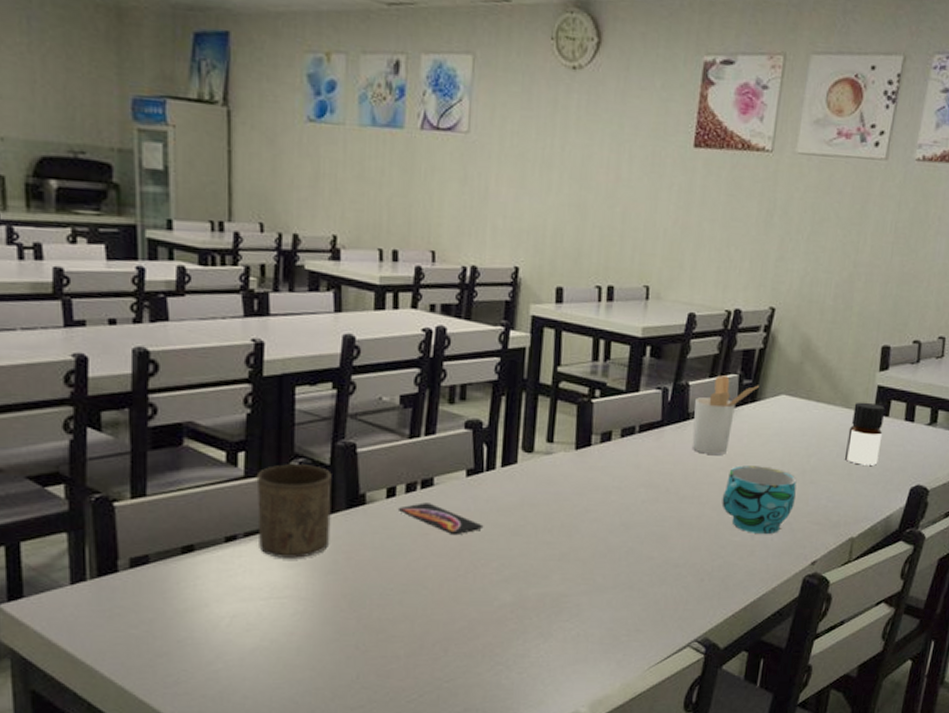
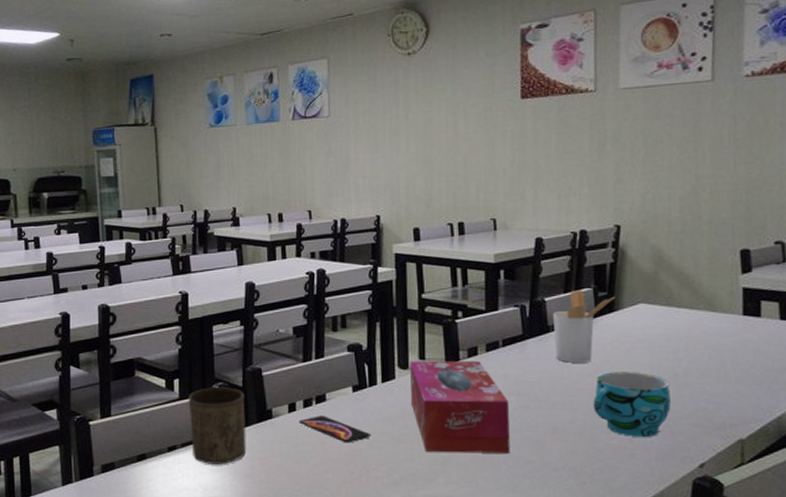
tissue box: none [531,443,639,549] -> present [410,360,510,453]
bottle: present [844,402,886,465] -> none [718,304,758,366]

